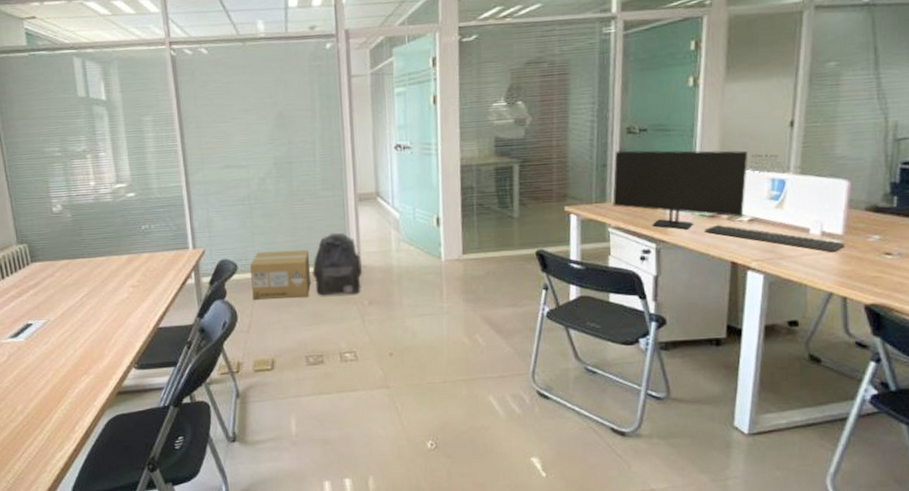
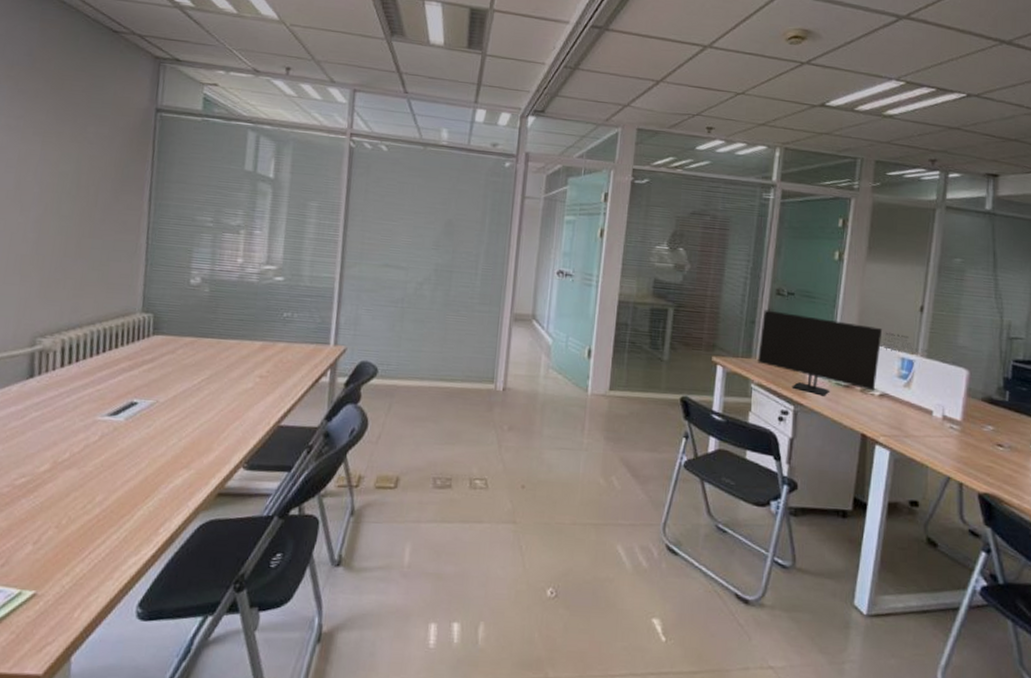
cardboard box: present [250,249,311,300] -> none [388,358,455,413]
backpack: present [312,232,363,296] -> none [455,349,507,417]
computer keyboard: present [704,225,845,252] -> none [839,395,963,437]

